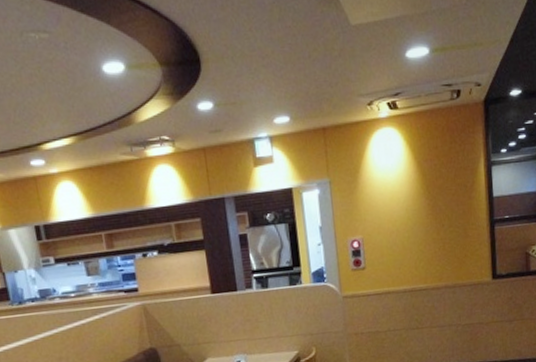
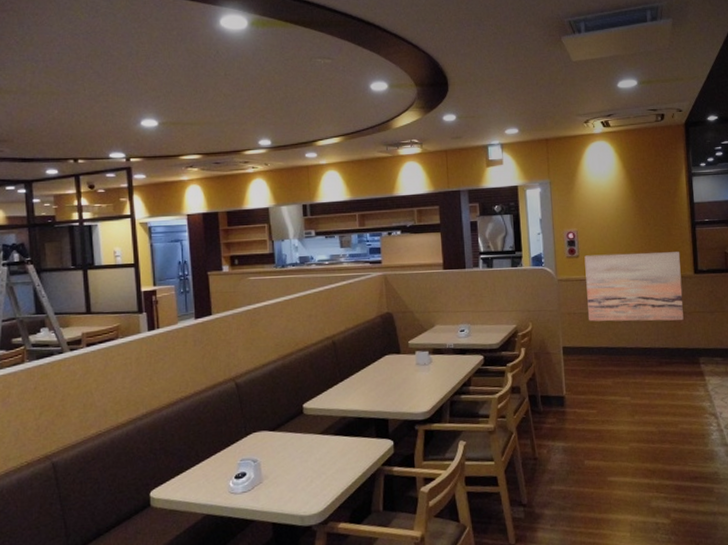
wall art: none [371,255,481,341] -> present [584,252,684,322]

